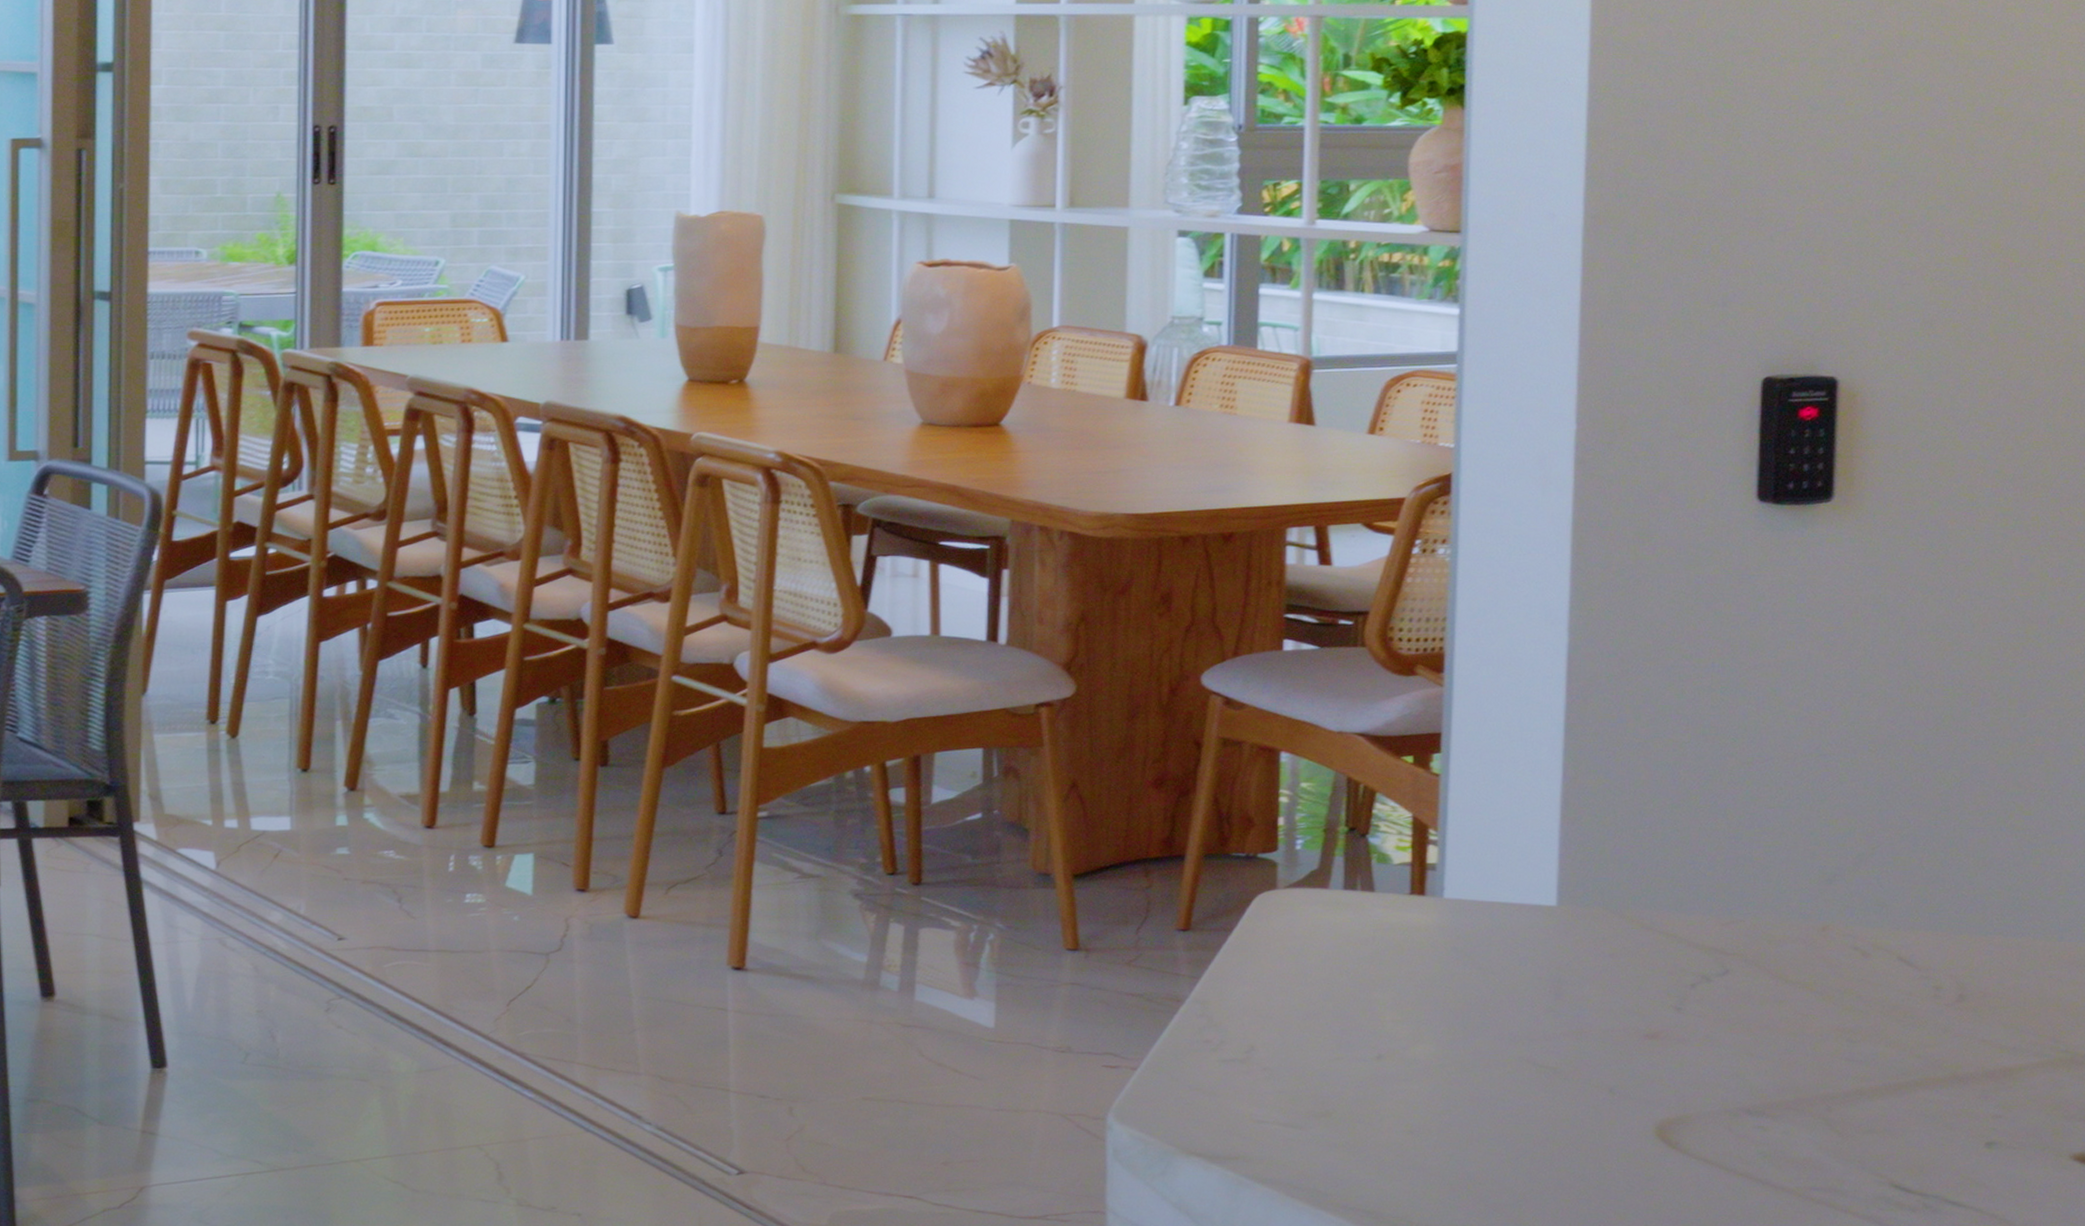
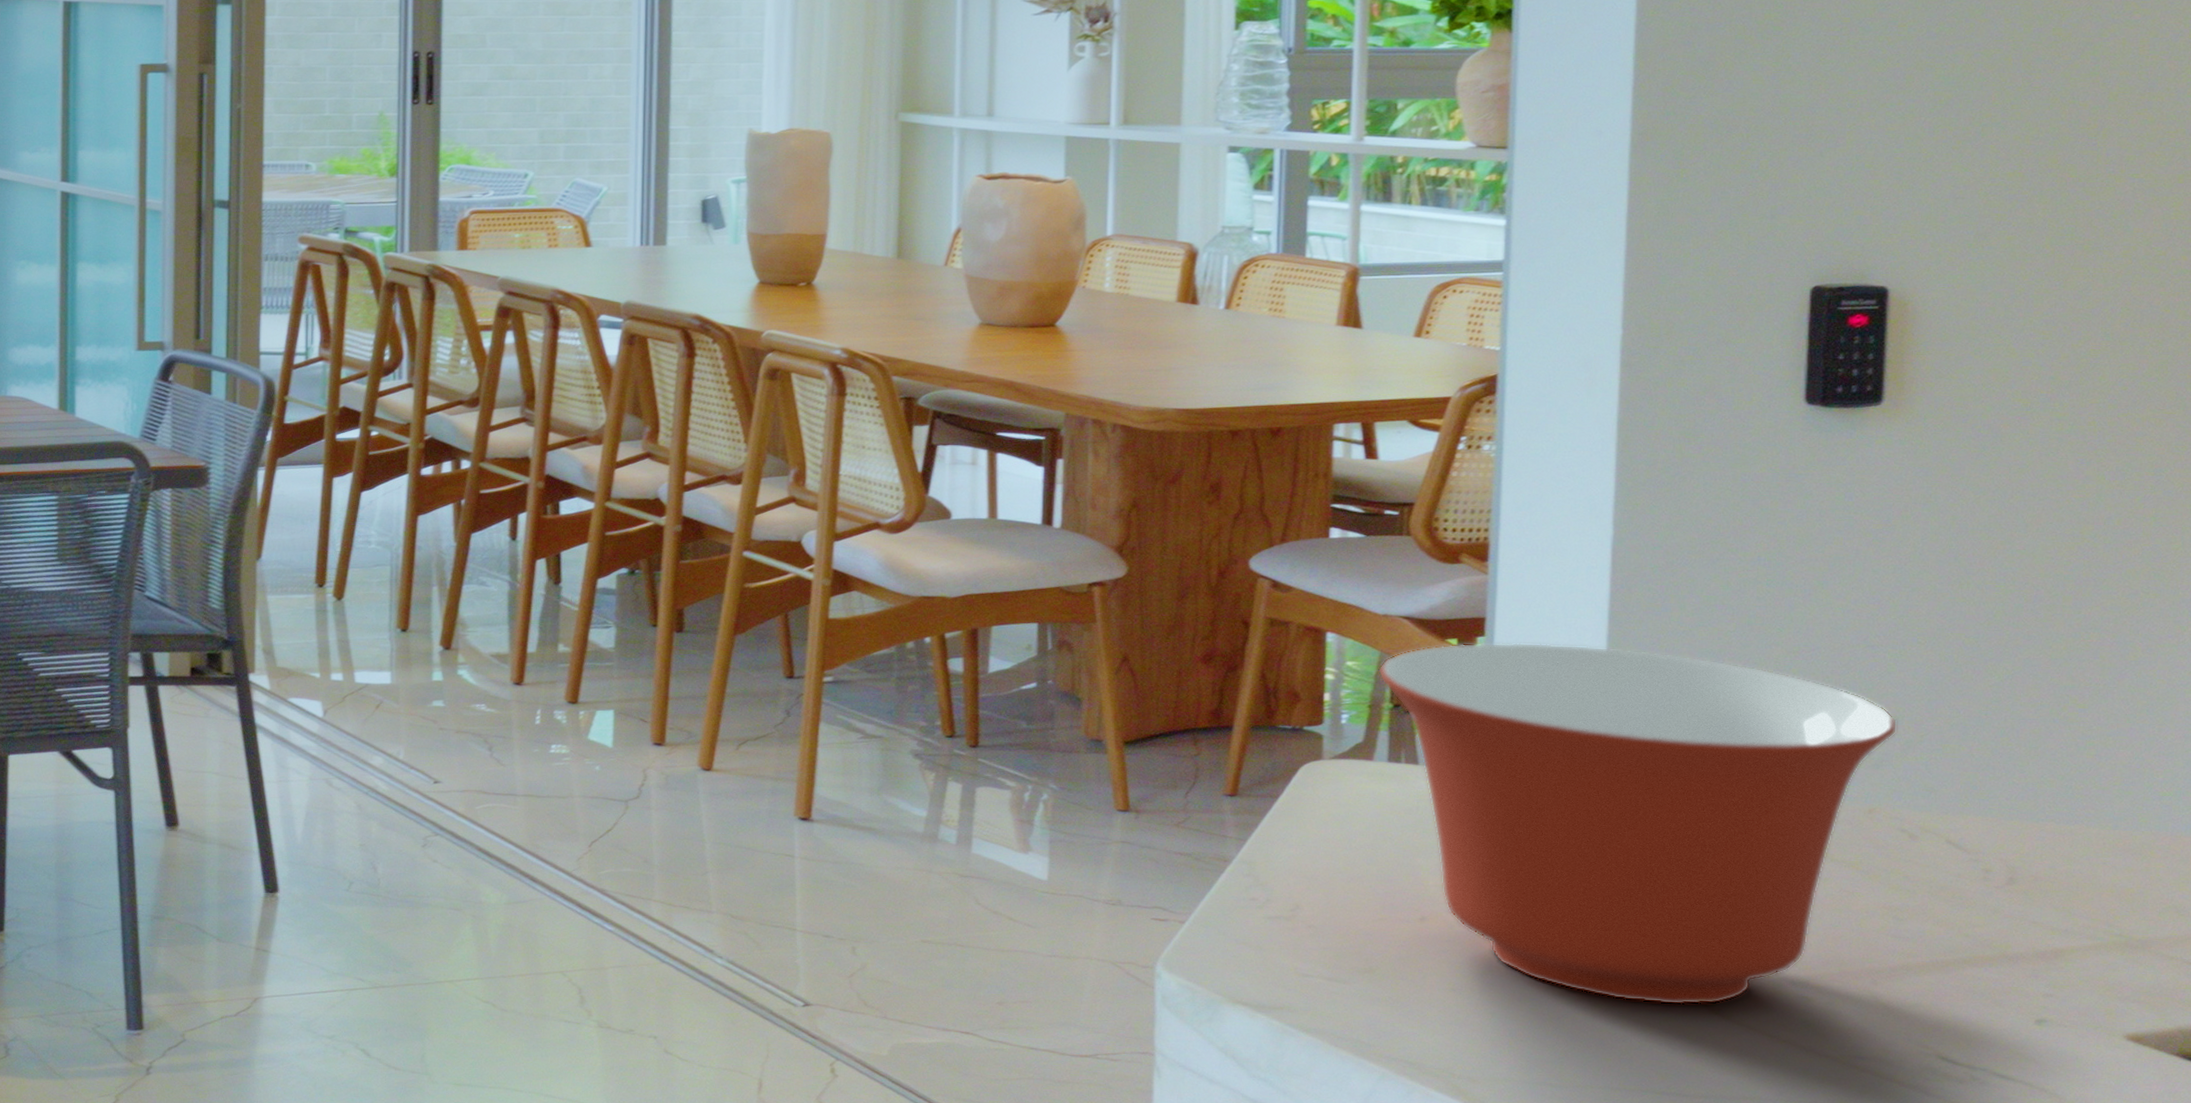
mixing bowl: none [1333,758,1850,1140] -> present [1378,642,1898,1006]

